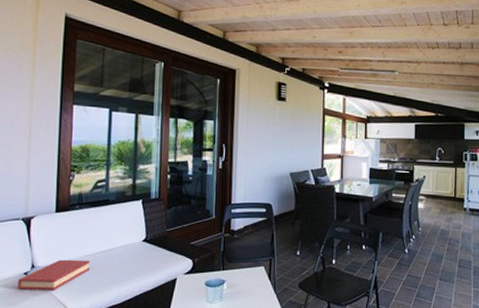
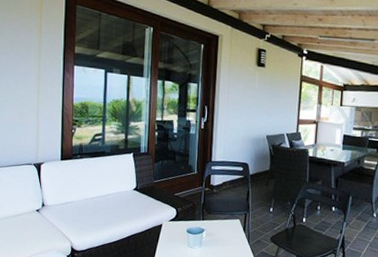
hardback book: present [18,259,90,290] -> none [31,200,89,226]

